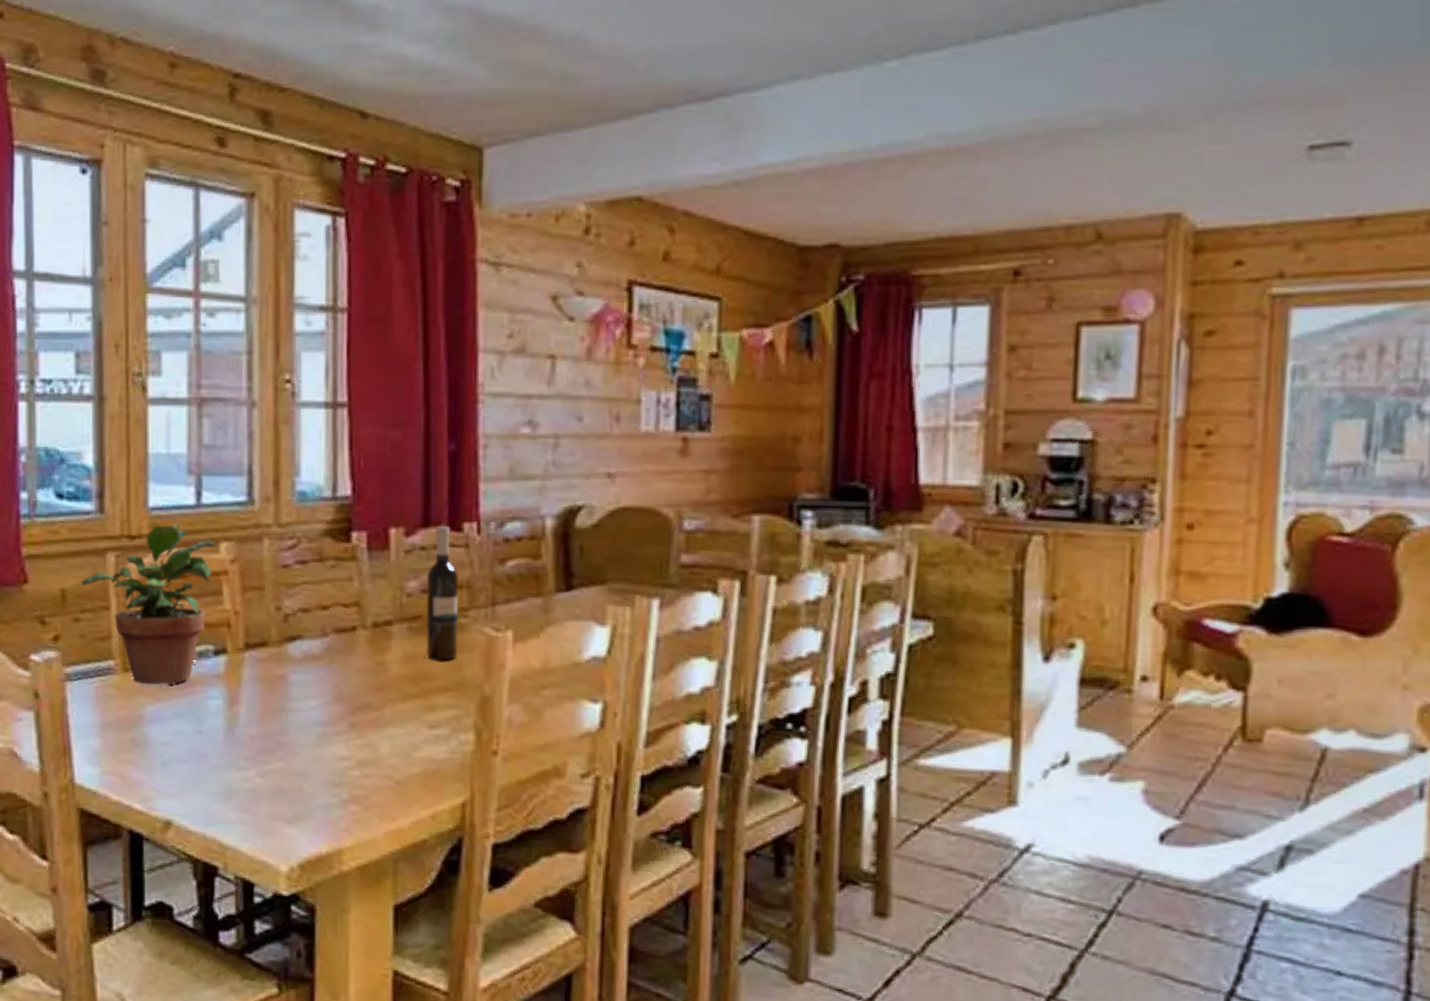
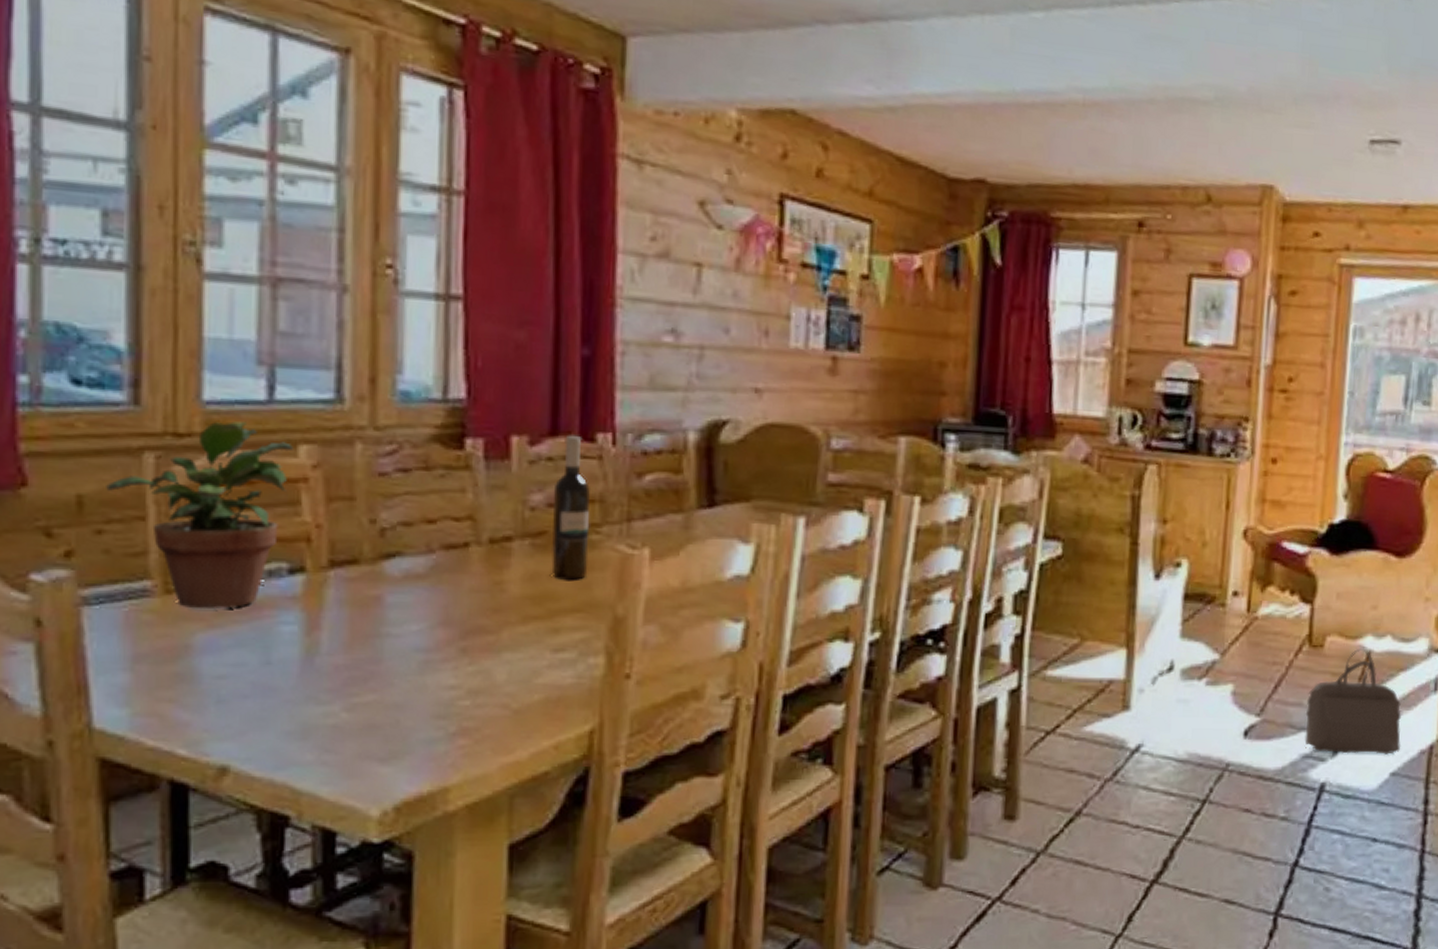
handbag: none [1239,745,1373,873] -> present [1304,649,1401,755]

